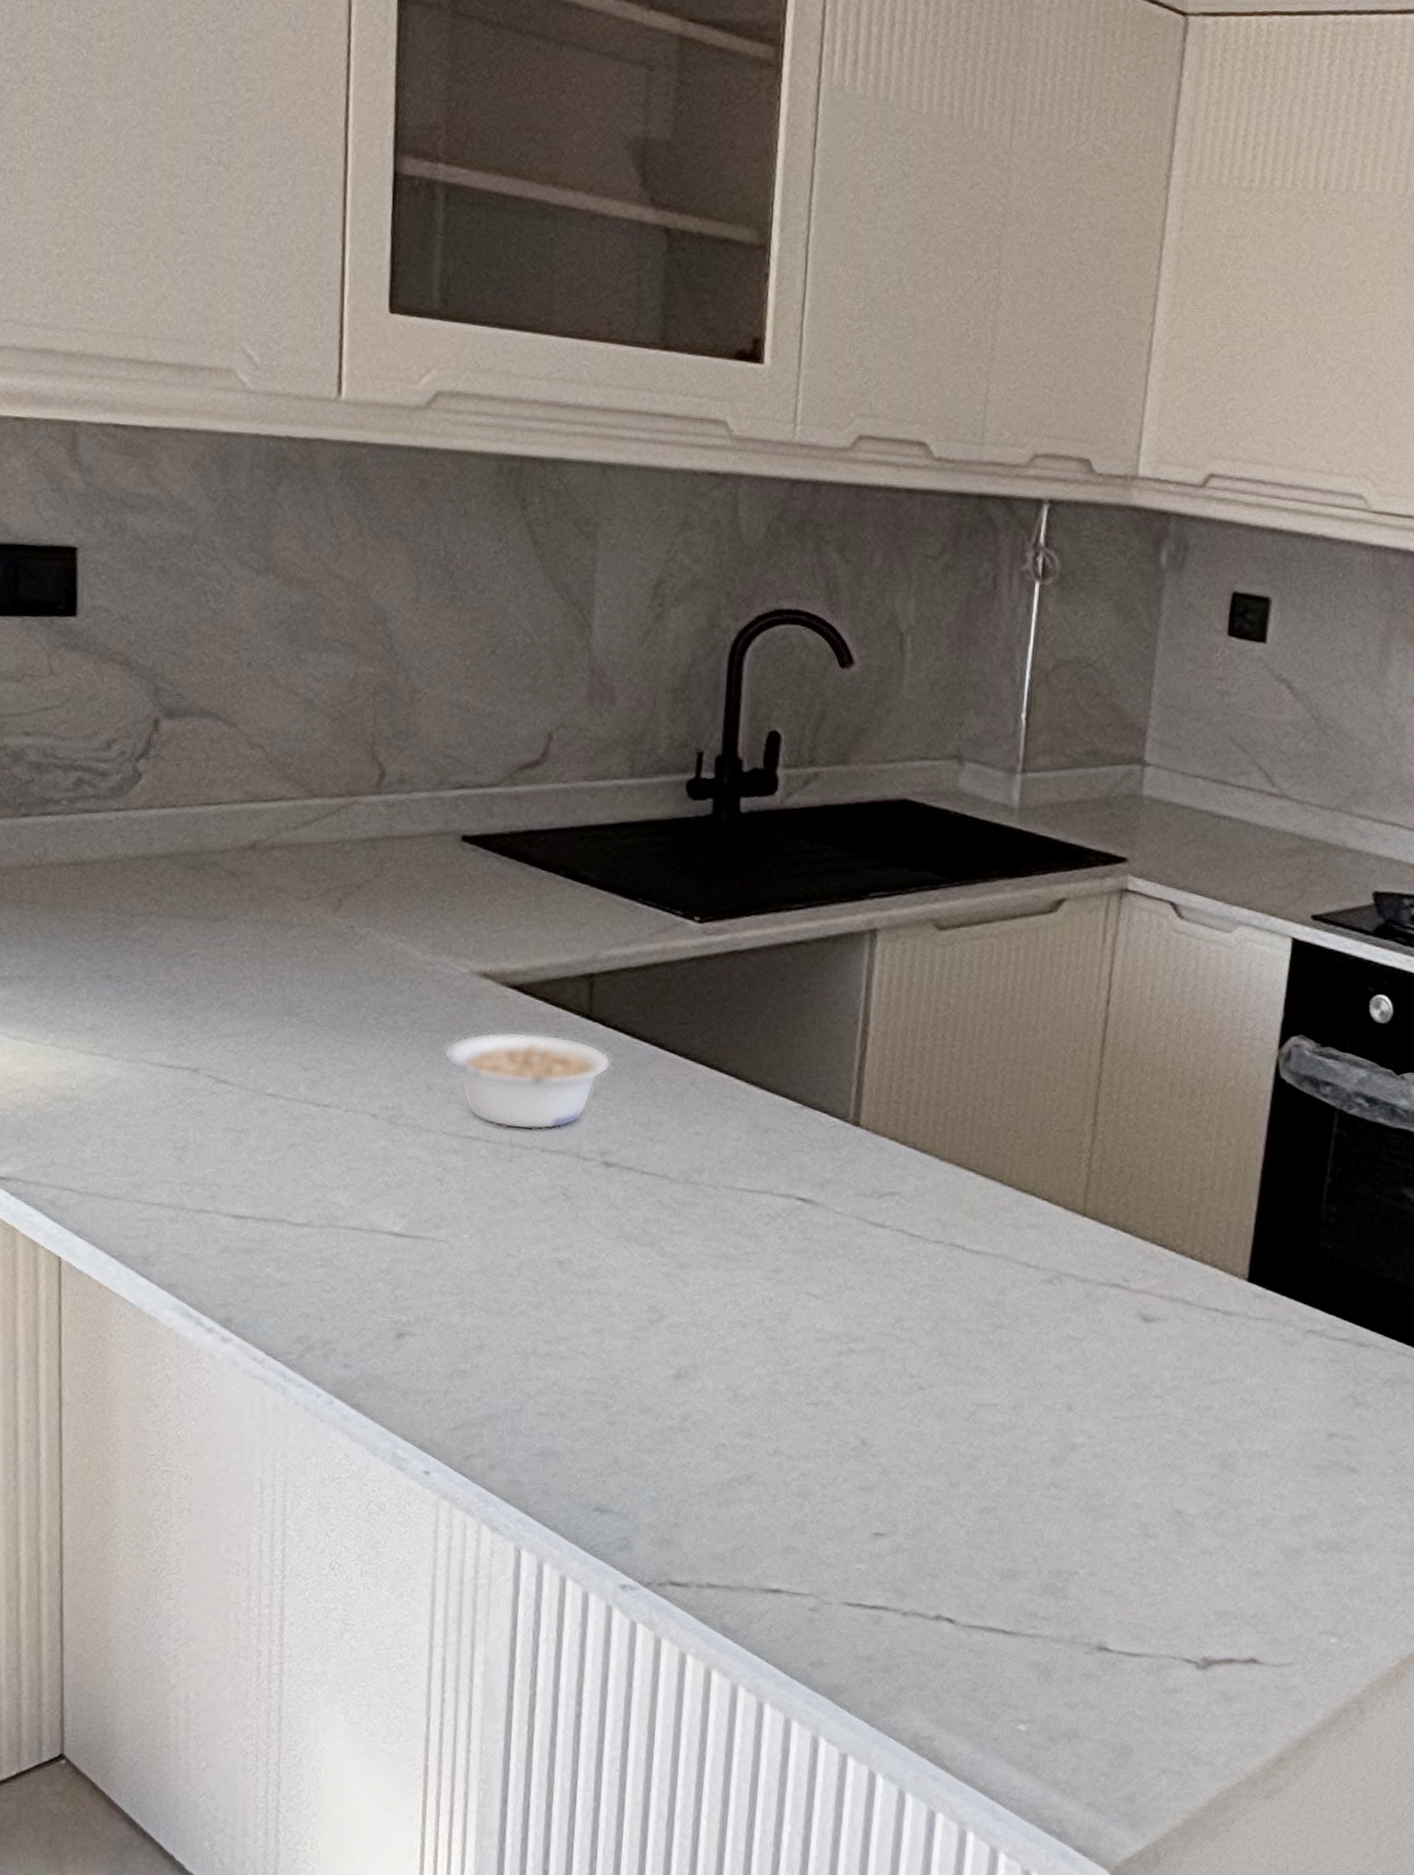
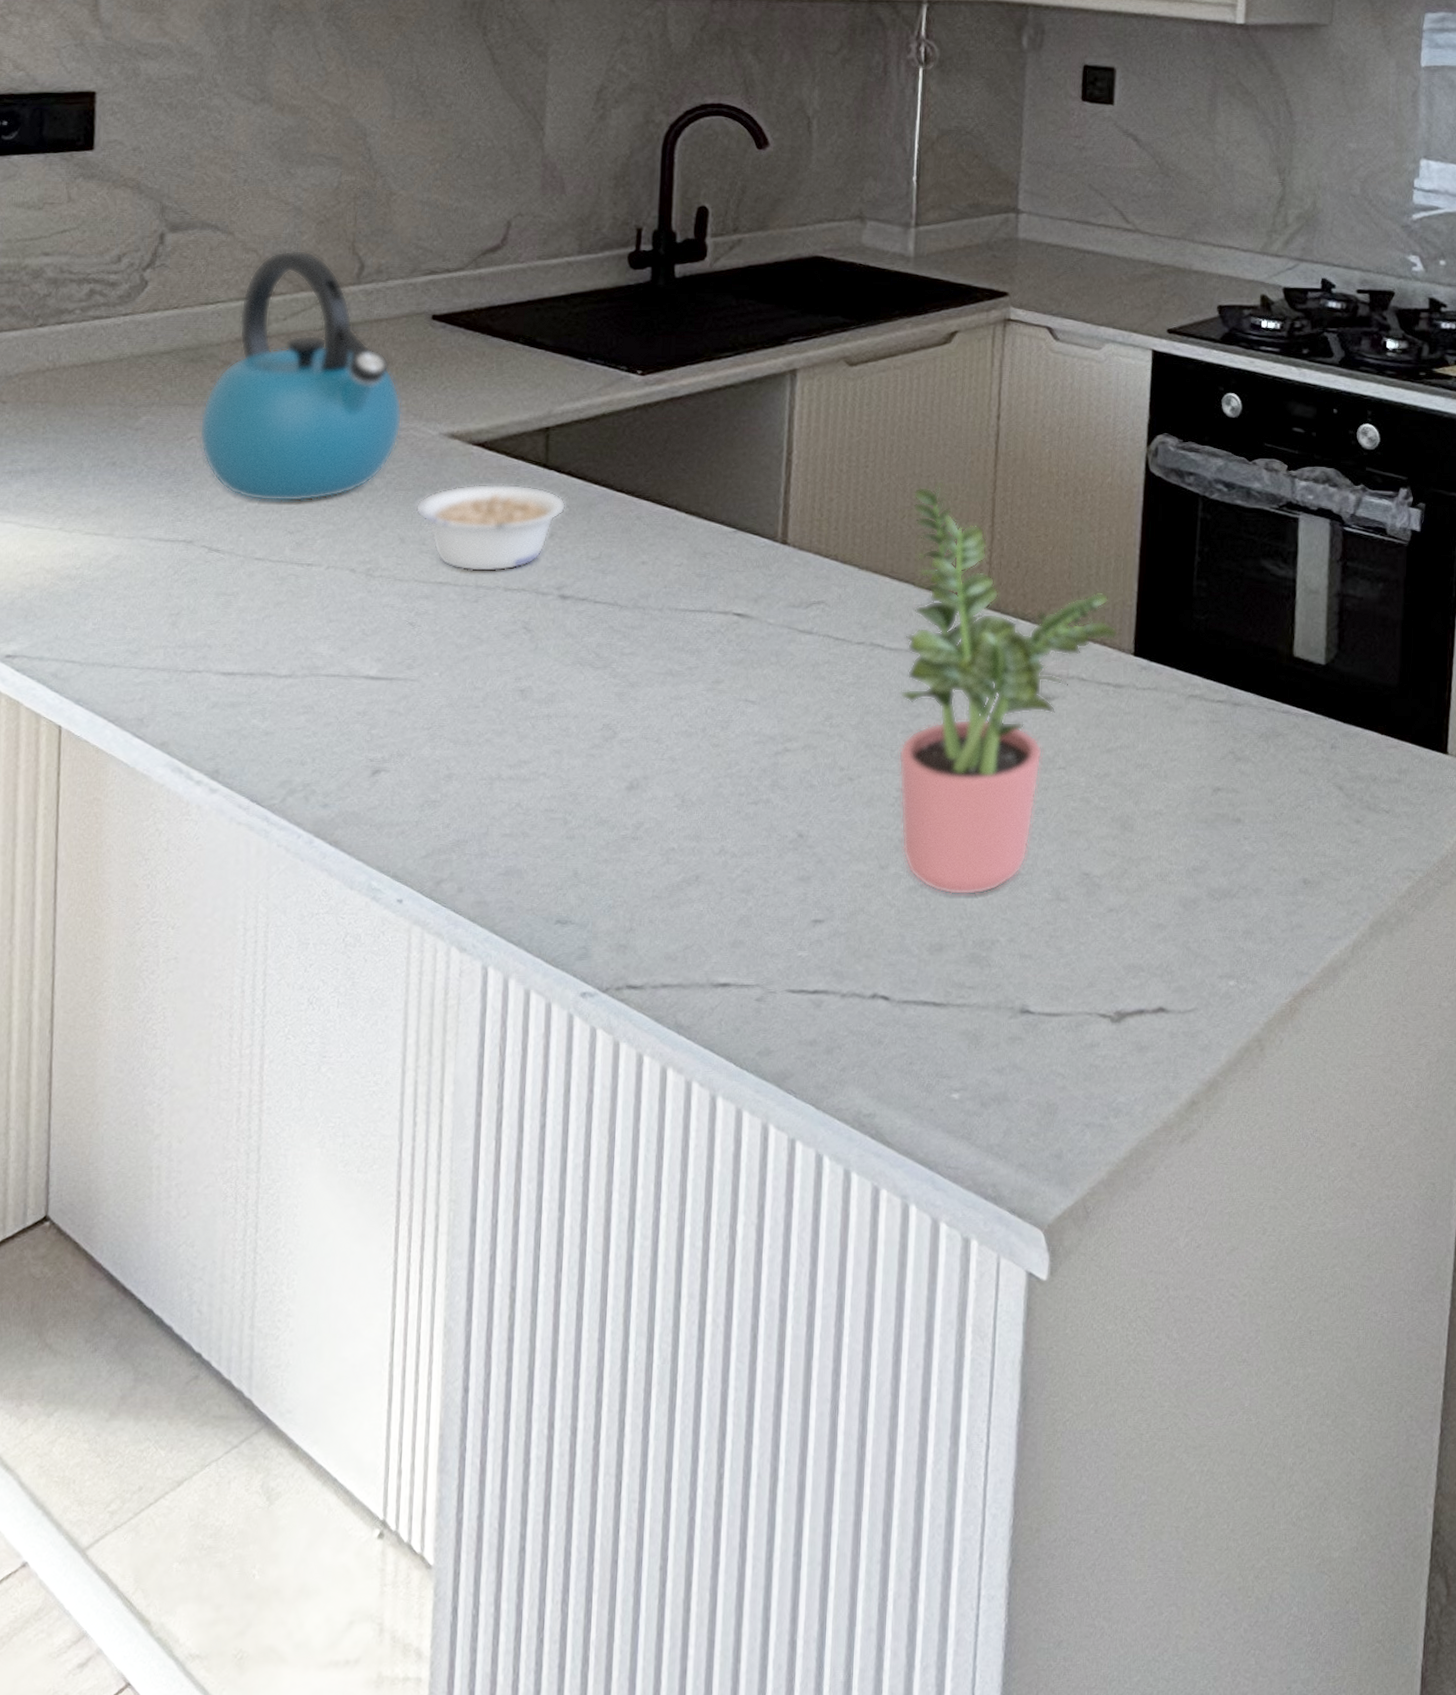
kettle: none [202,749,429,1036] -> present [199,250,403,502]
potted plant: none [975,1066,1232,1523] -> present [898,478,1119,895]

